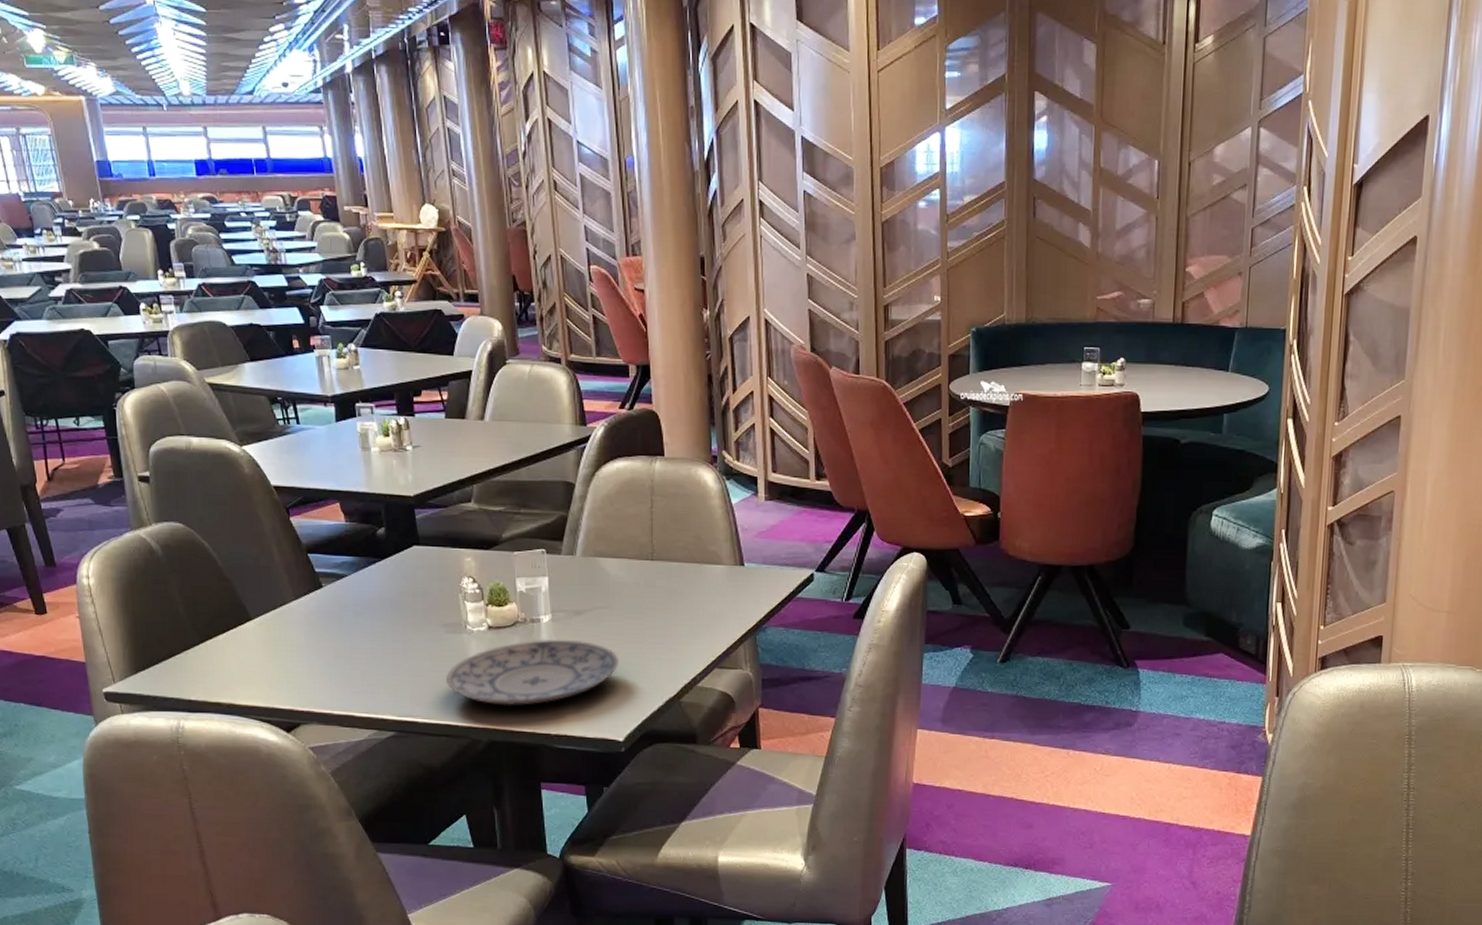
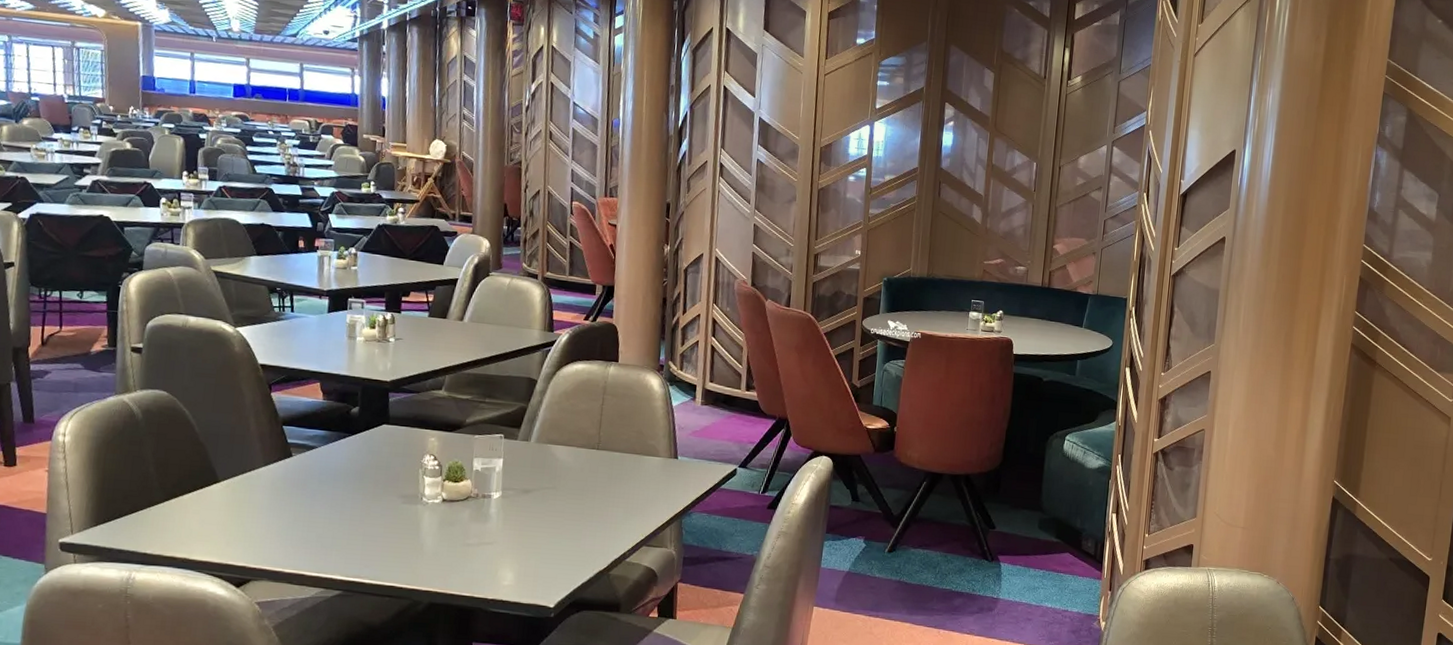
plate: present [446,639,620,706] -> none [397,513,559,572]

